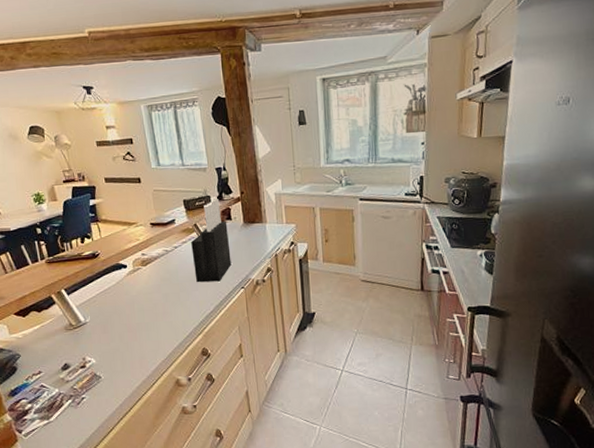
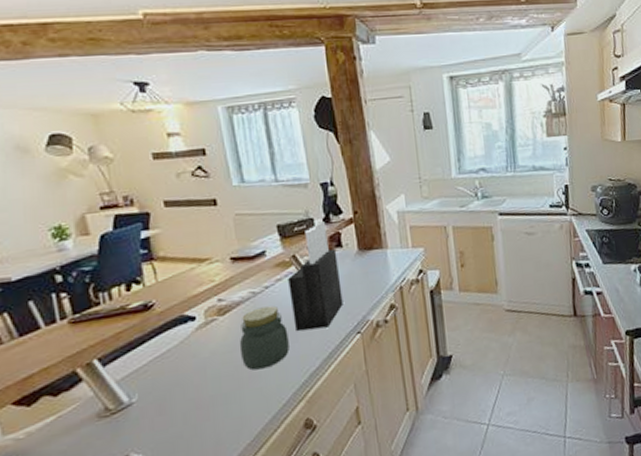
jar: none [156,262,192,308] -> present [239,306,289,370]

